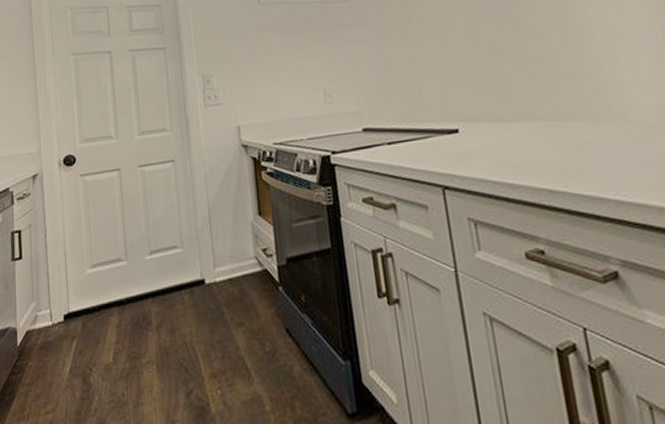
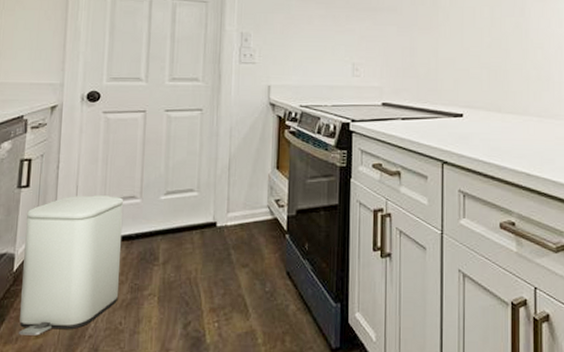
pedal bin: none [22,260,118,413] -> present [18,195,124,337]

